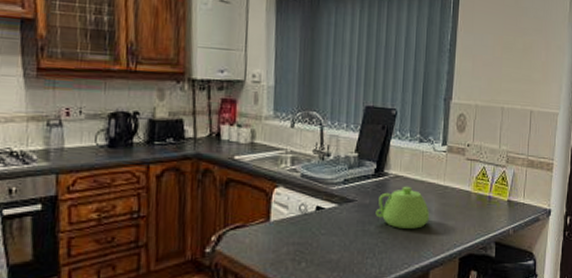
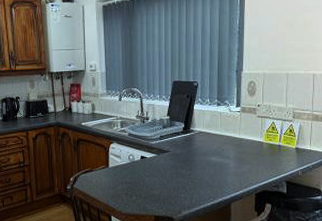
teapot: present [375,186,430,229] -> none [185,139,229,171]

